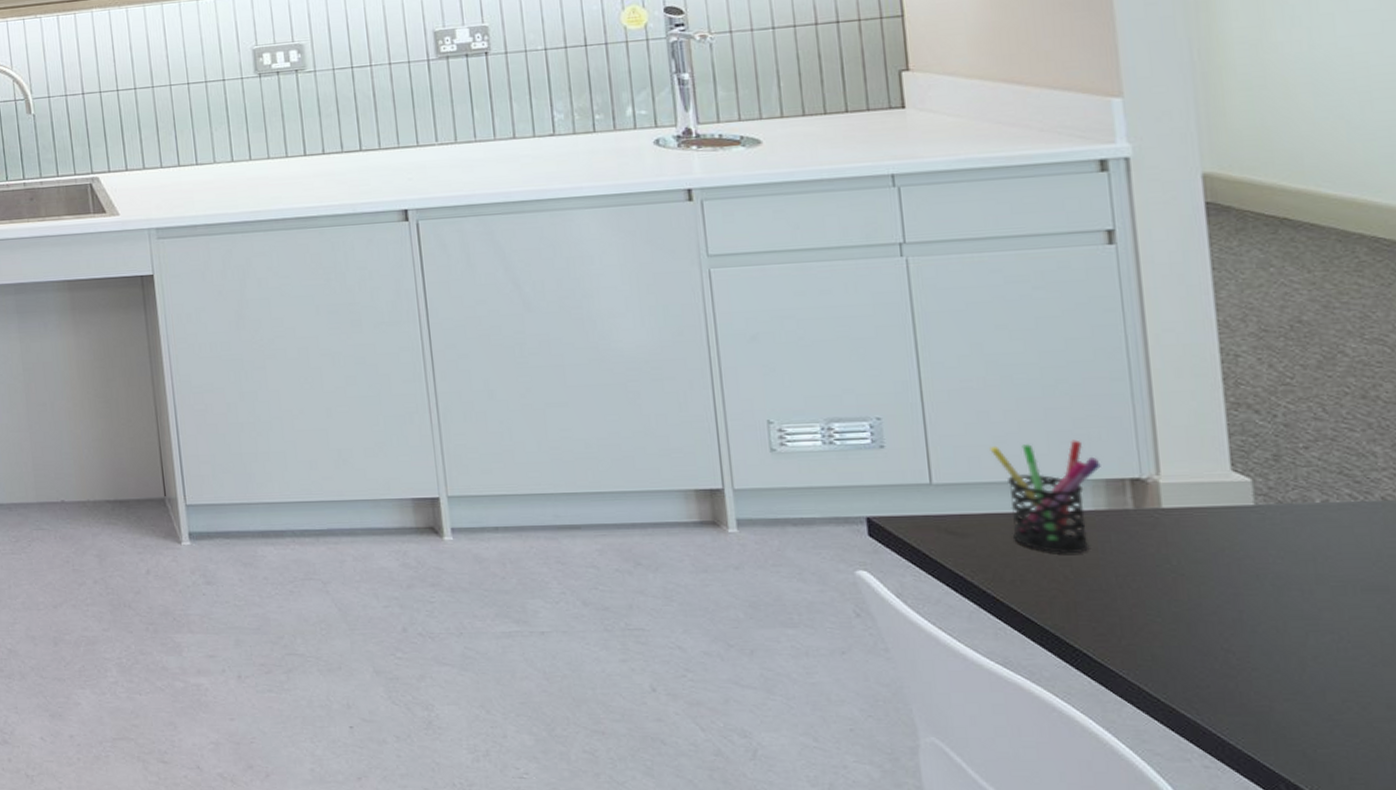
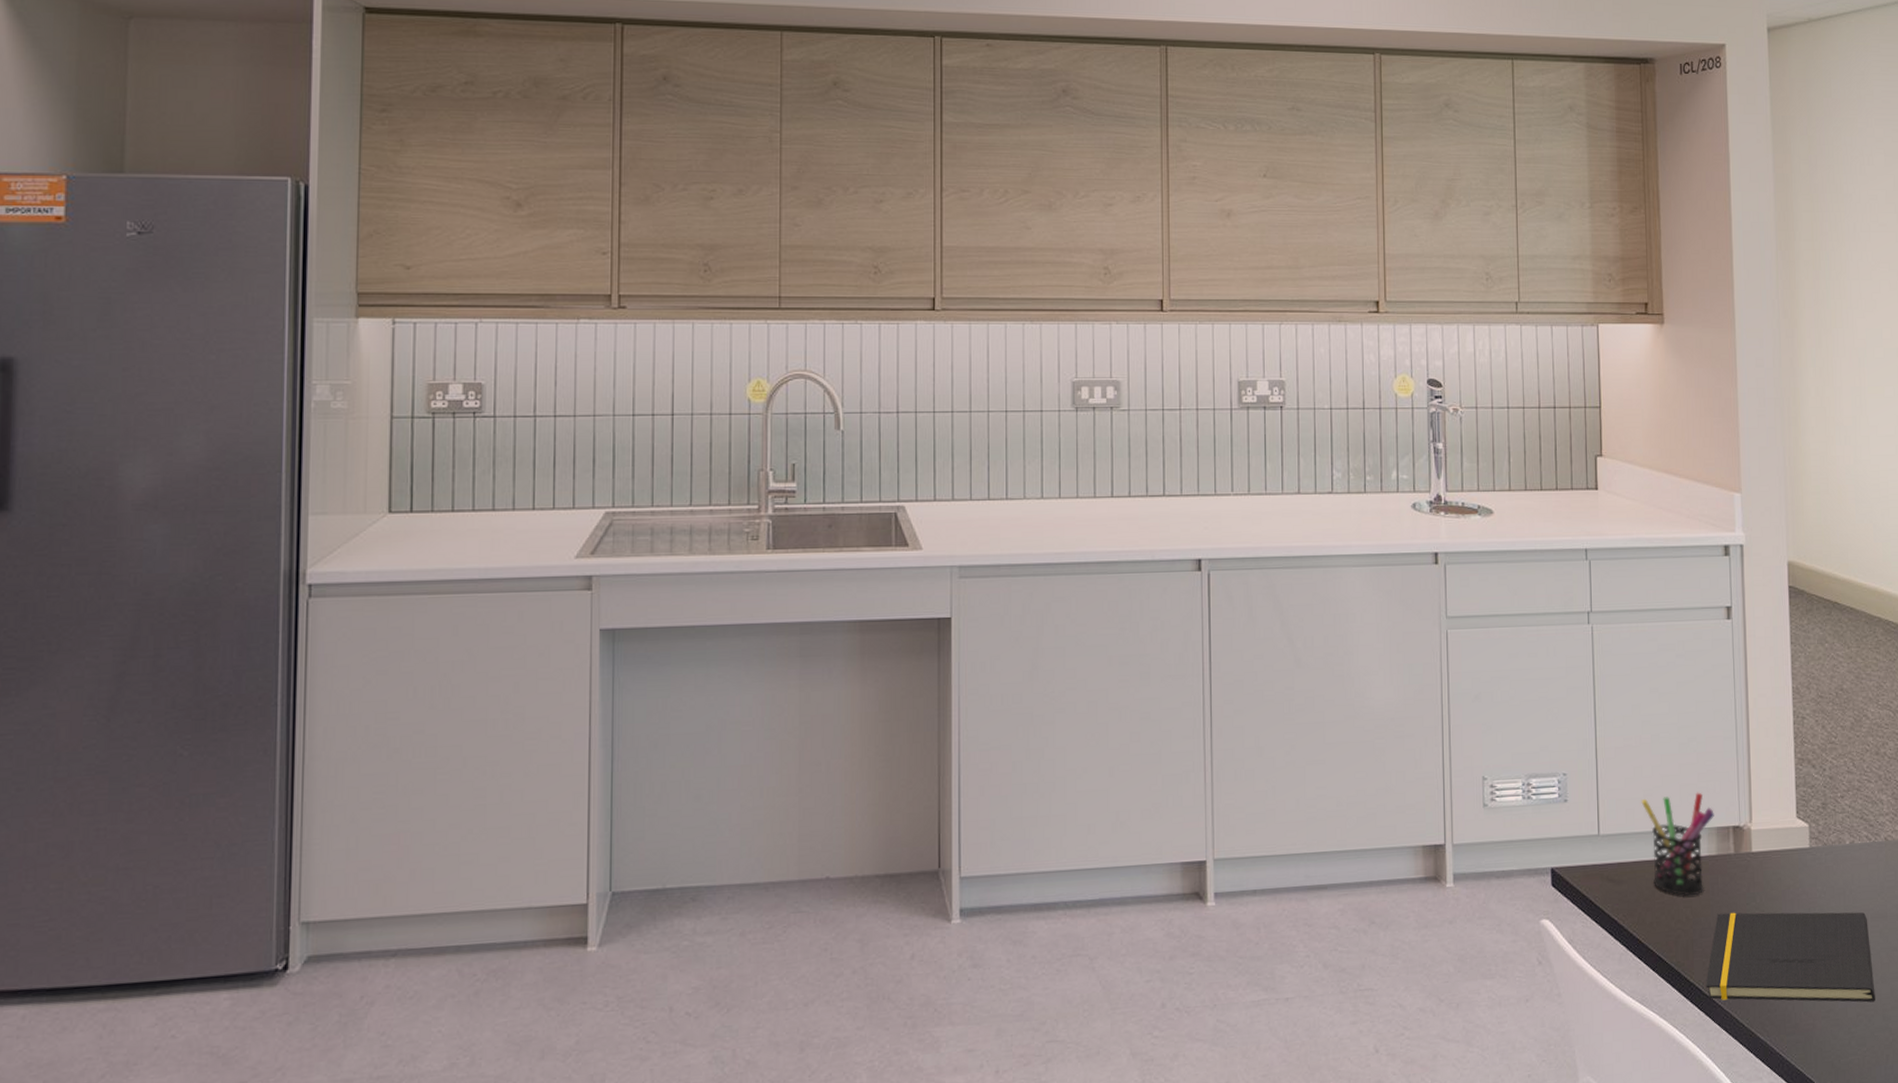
notepad: none [1098,574,1373,688] -> present [1706,912,1875,1003]

